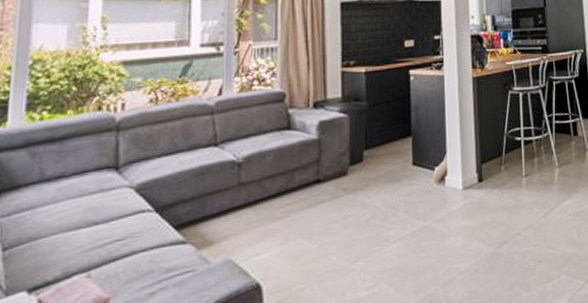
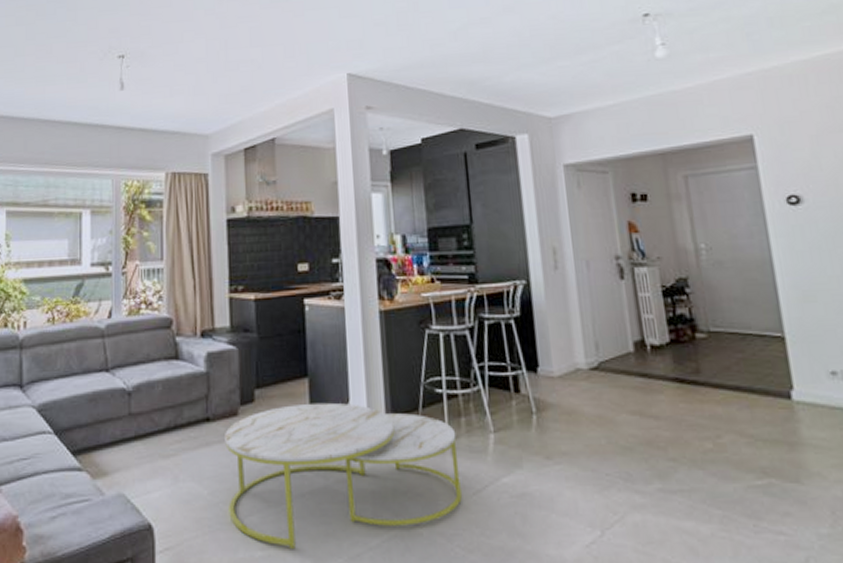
coffee table: none [335,155,534,284] -> present [225,402,462,549]

